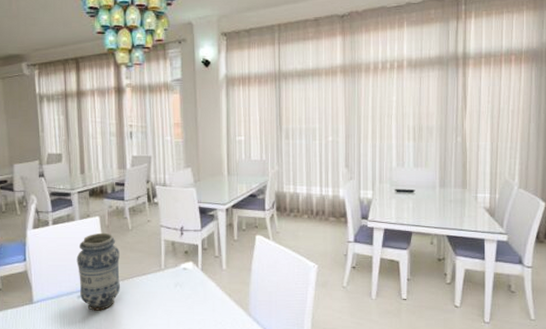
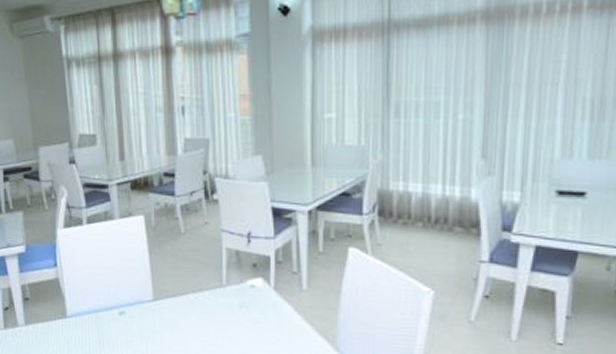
vase: present [76,232,120,311] -> none [117,235,170,332]

